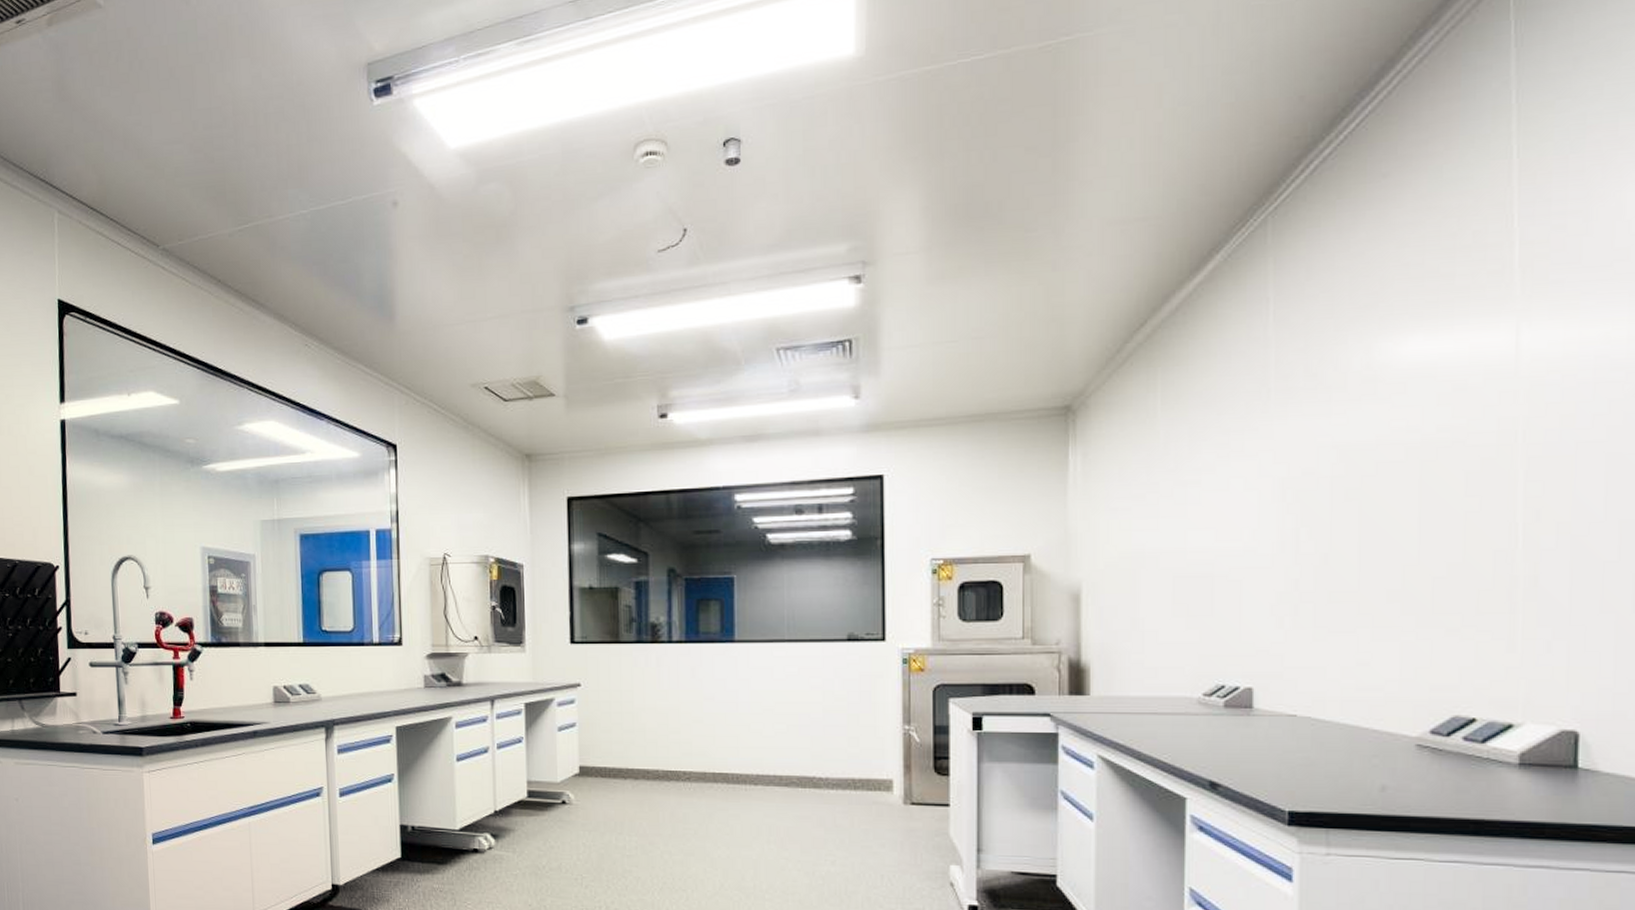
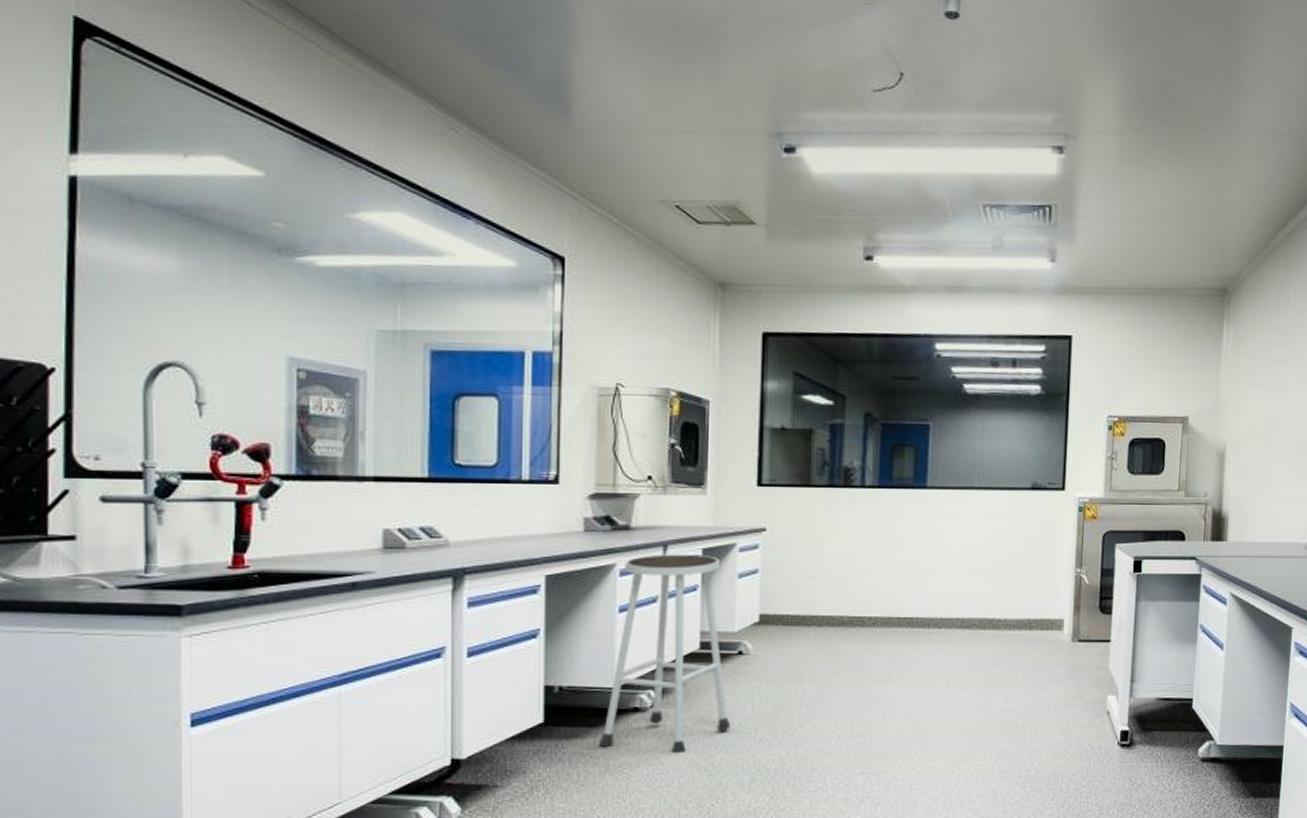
stool: none [447,708,559,895] -> present [599,554,731,754]

